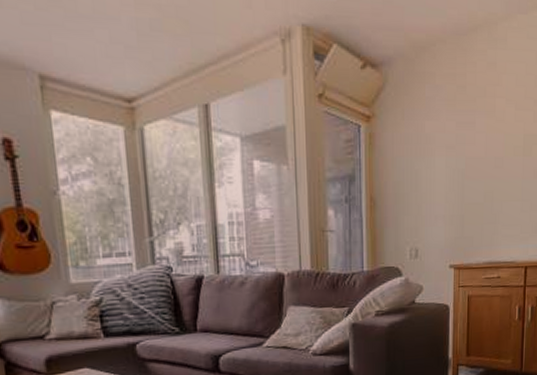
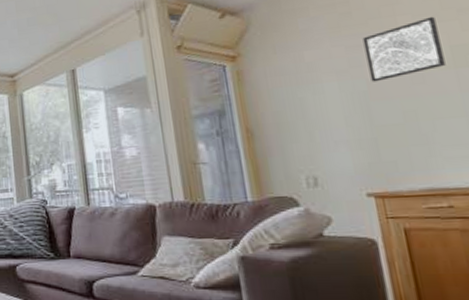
wall art: none [469,103,520,161] -> present [362,16,446,82]

